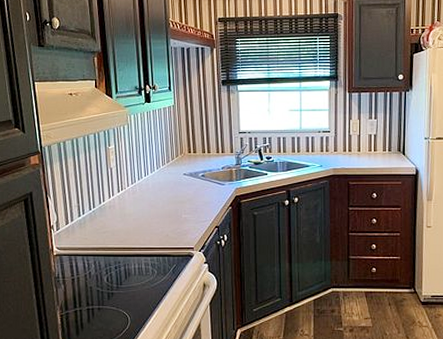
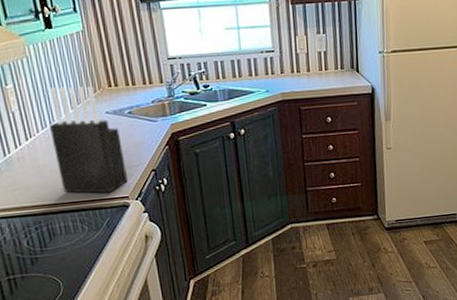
knife block: none [138,150,194,243] -> present [49,86,128,194]

